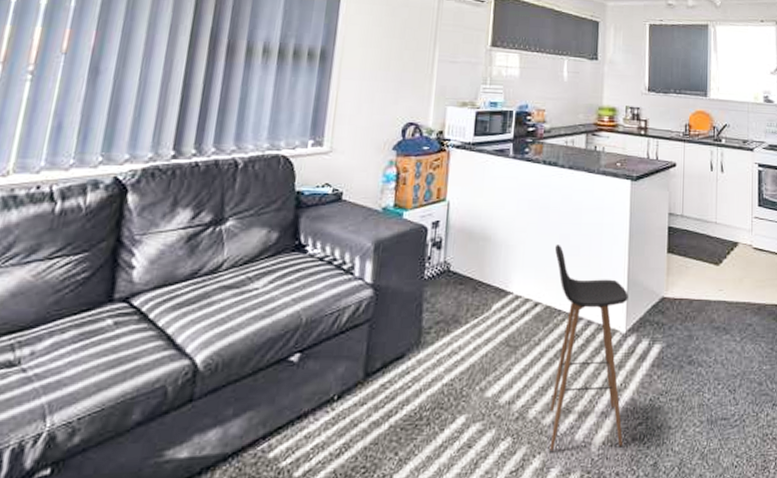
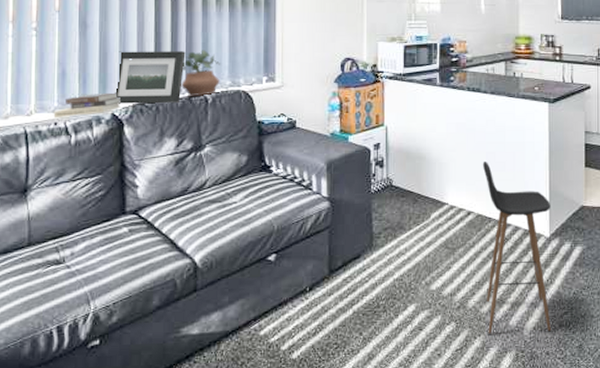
books: none [36,151,129,181] -> present [53,92,122,119]
picture frame: none [120,103,218,168] -> present [114,51,186,104]
potted plant: none [207,106,260,161] -> present [181,50,221,97]

